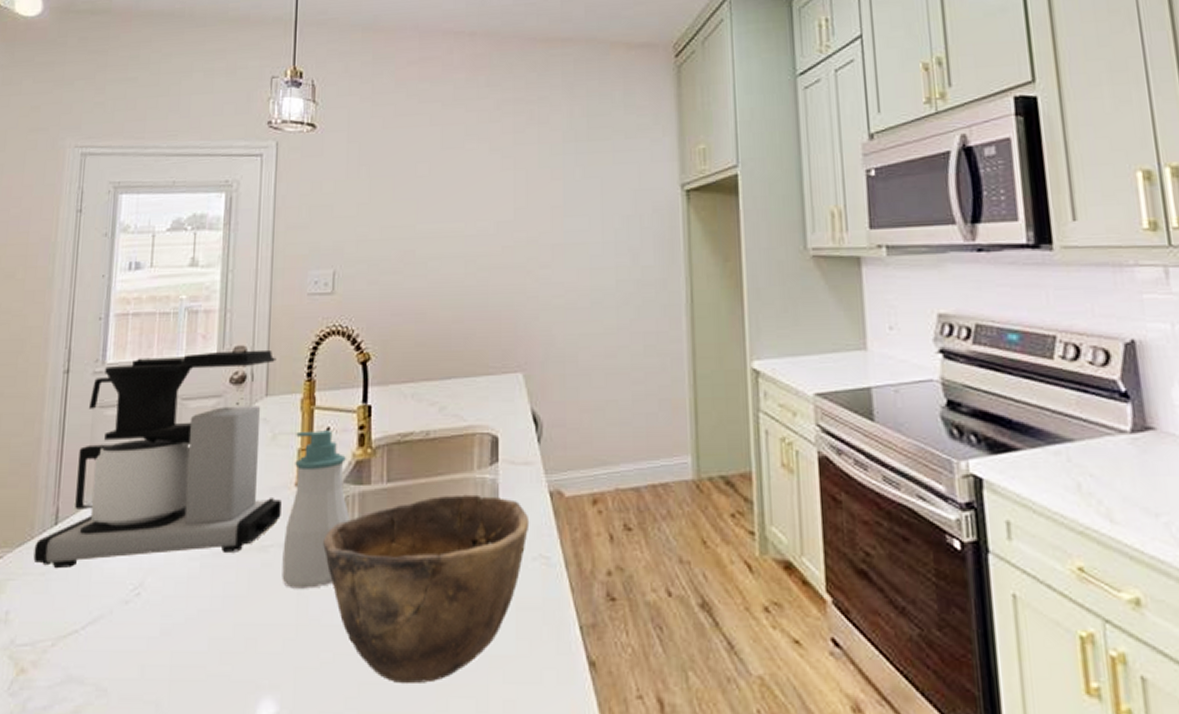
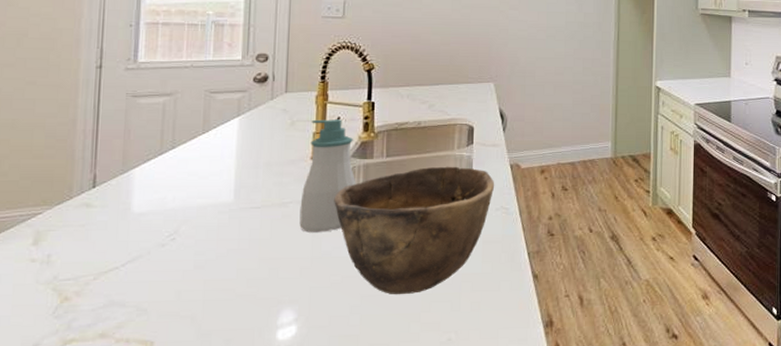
coffee maker: present [33,349,282,569] -> none [73,57,299,222]

